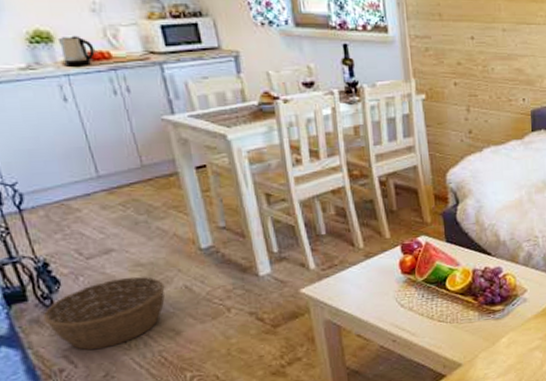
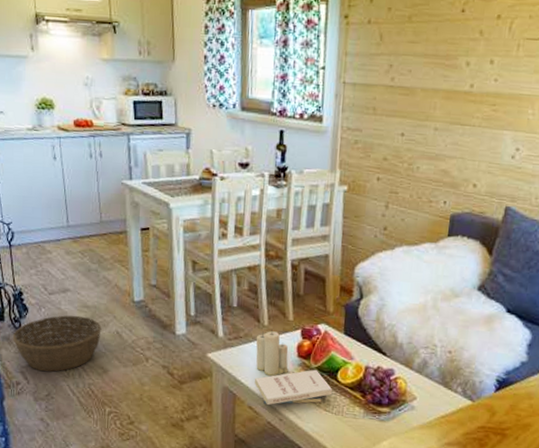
kettle: present [57,36,95,68] -> none [57,104,82,132]
candle: none [352,250,394,299] -> present [256,329,288,376]
books: none [358,282,444,330] -> present [254,369,333,406]

